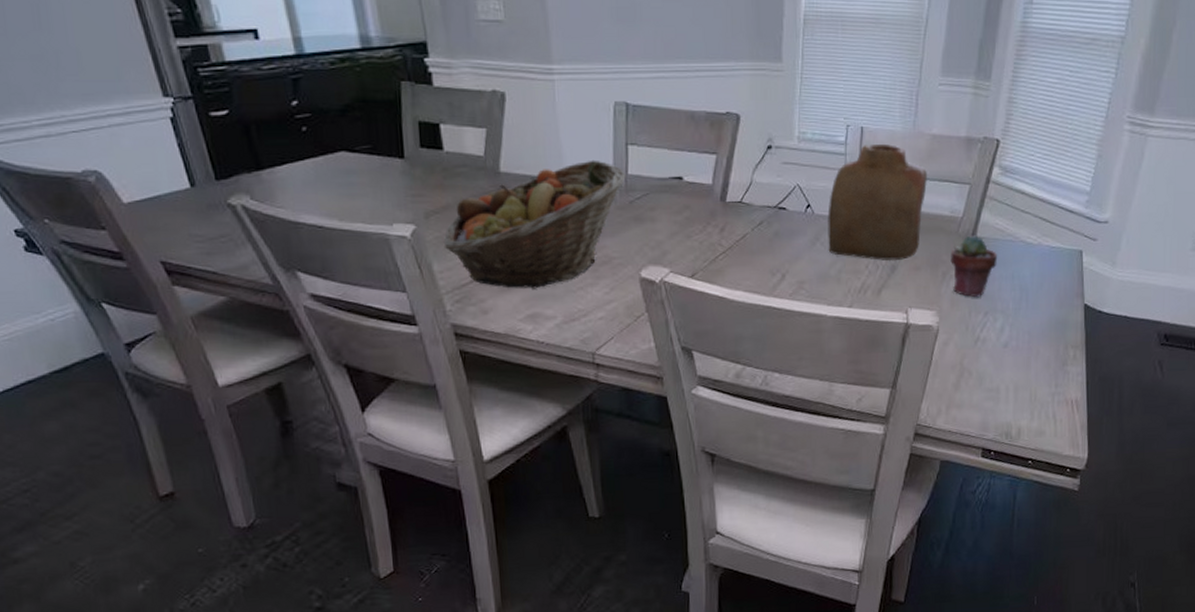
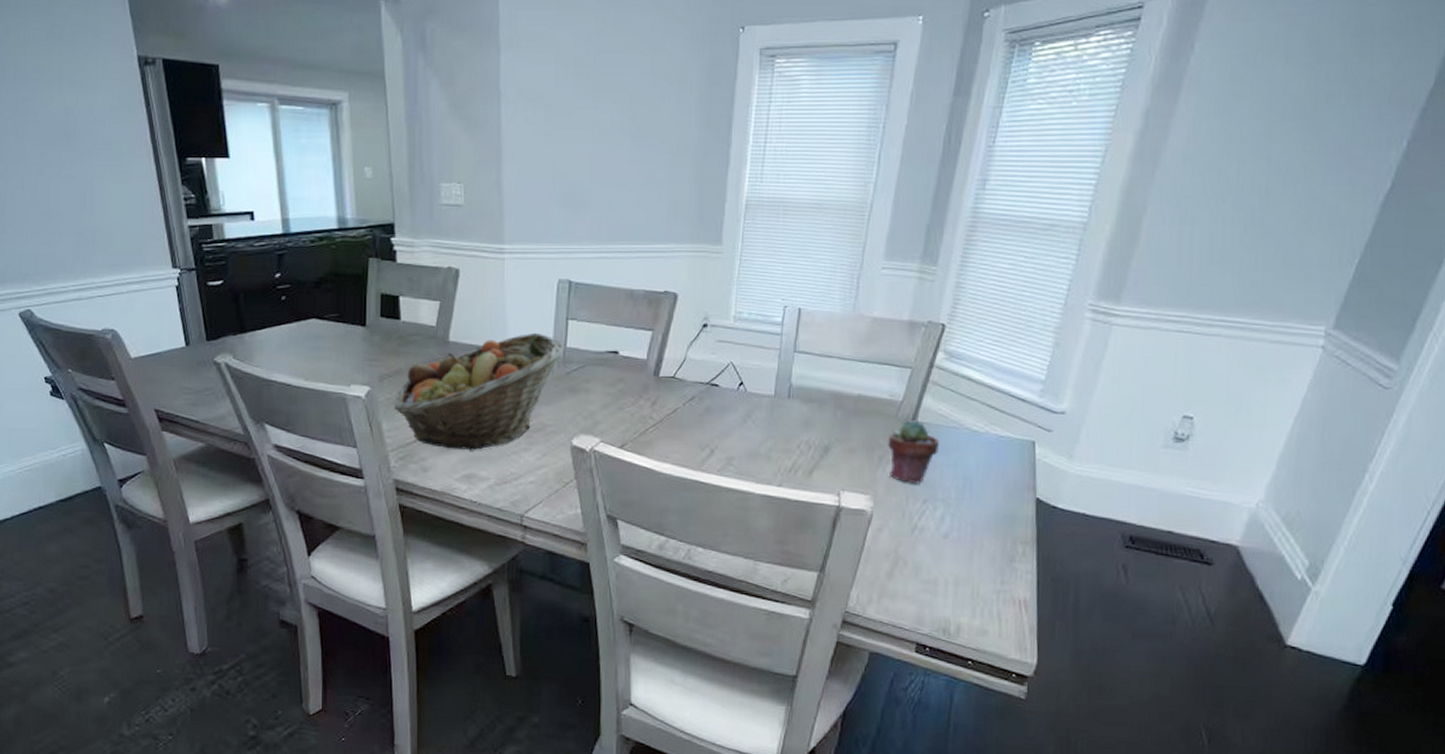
vase: present [827,143,927,261] -> none [759,324,866,442]

